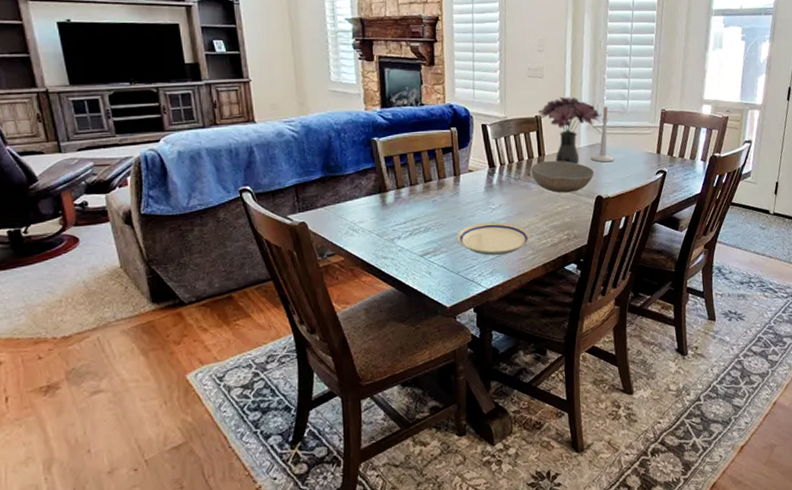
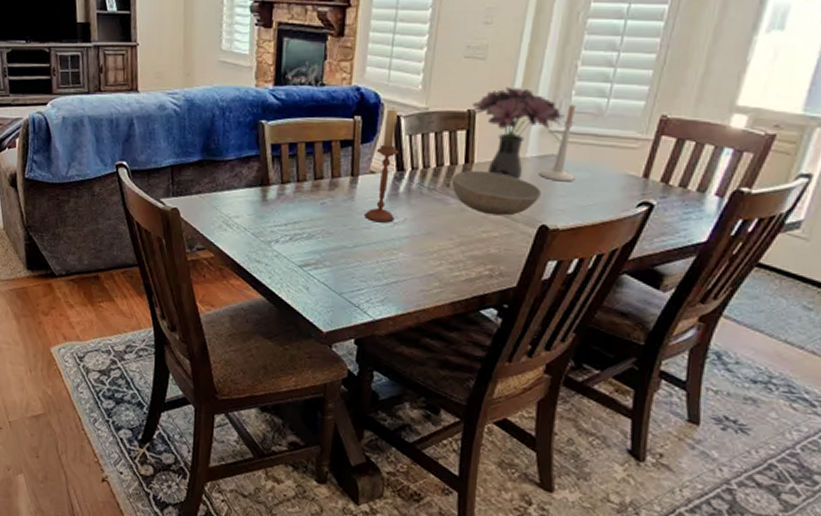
plate: present [457,222,531,256] -> none [345,238,440,282]
candlestick: none [469,118,492,211] -> present [364,107,398,223]

